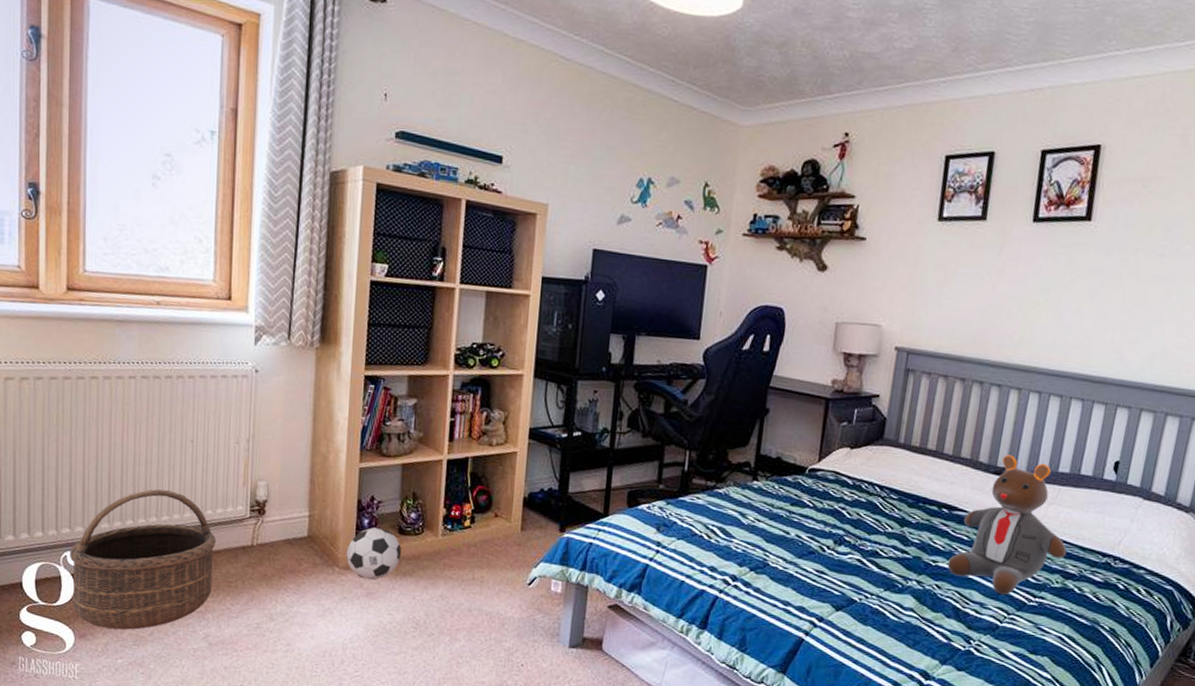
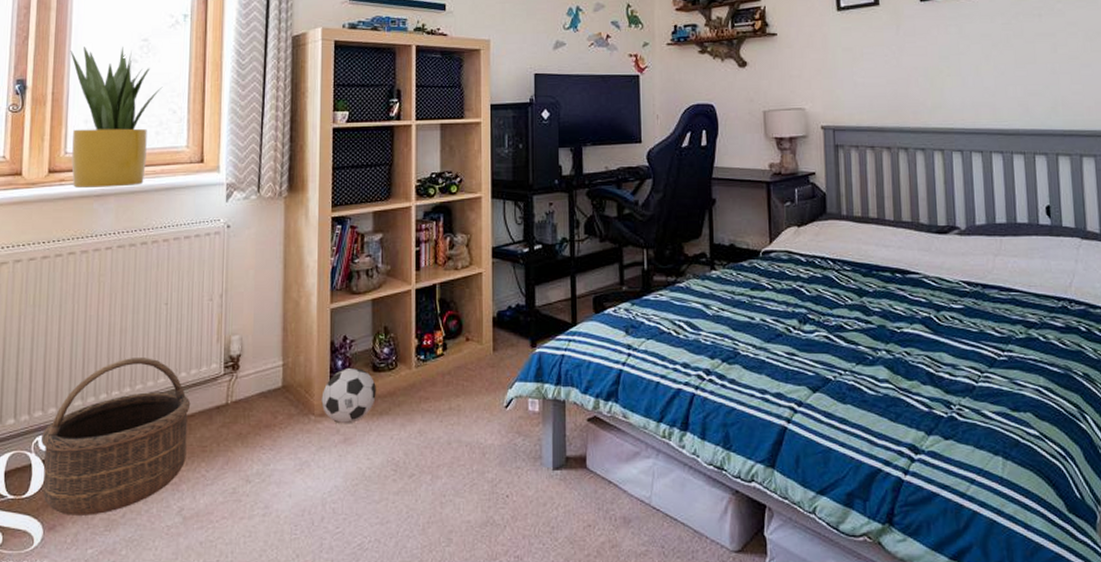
planter: none [86,154,188,316] -> present [70,47,163,188]
teddy bear: present [947,454,1067,596] -> none [912,213,1023,354]

